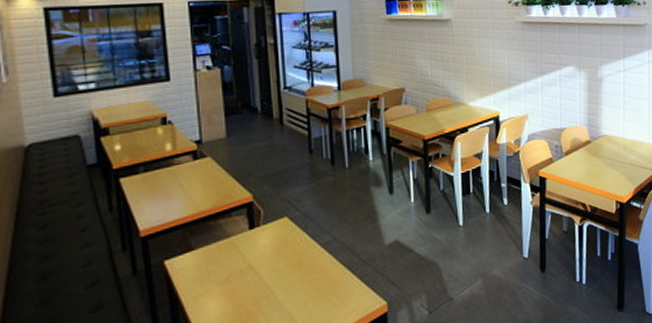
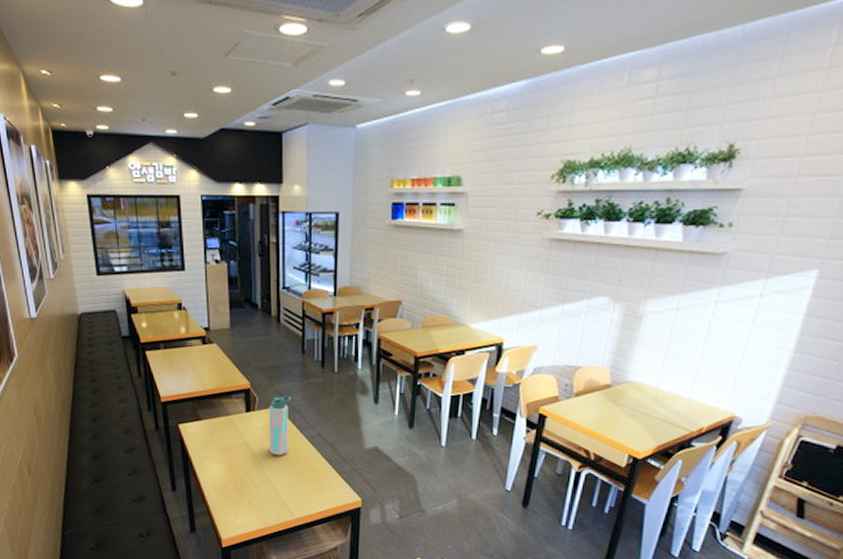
water bottle: none [277,201,301,274] -> present [269,395,291,456]

